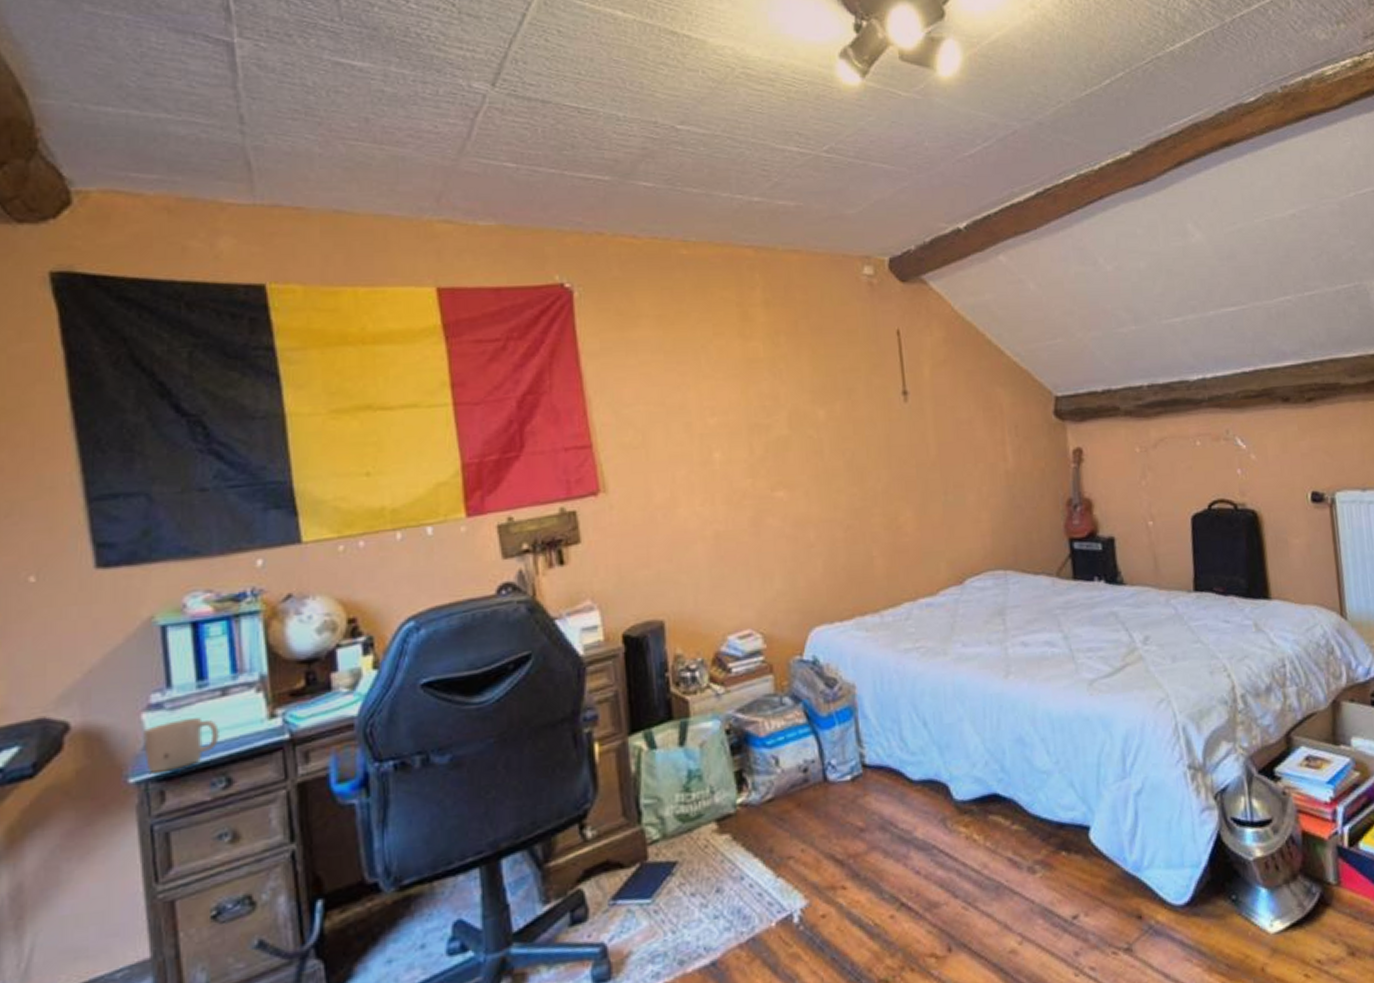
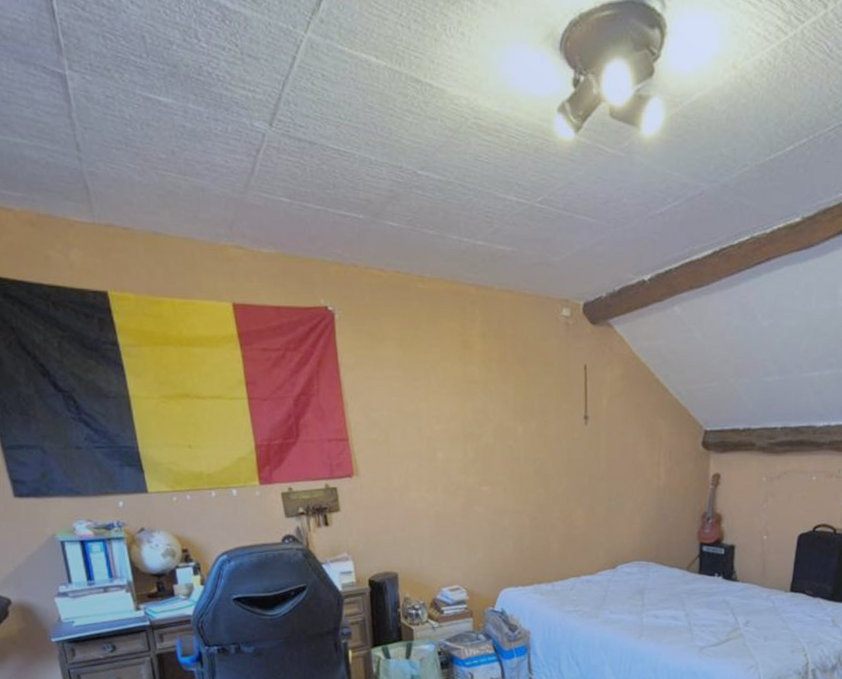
mug: present [144,718,219,773] -> none [57,605,105,637]

